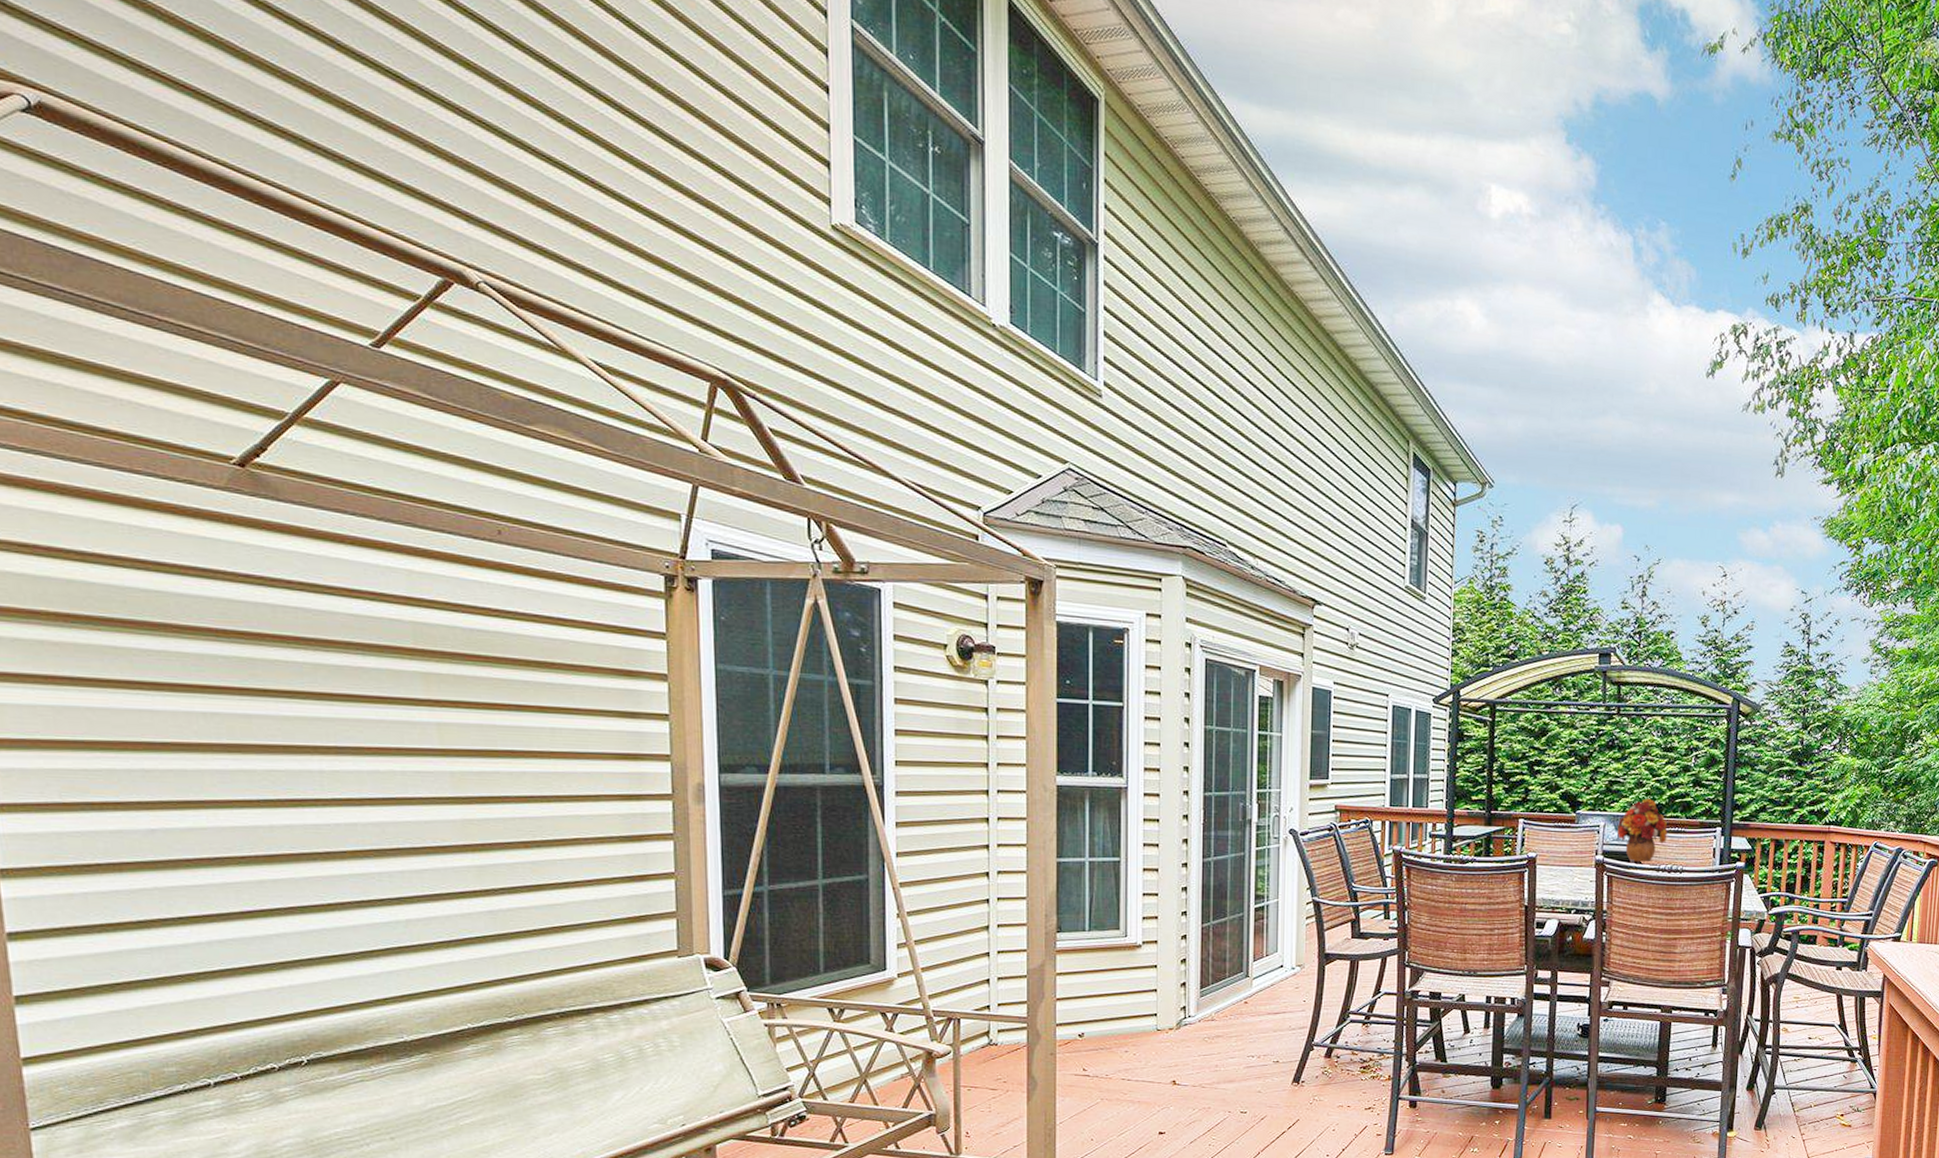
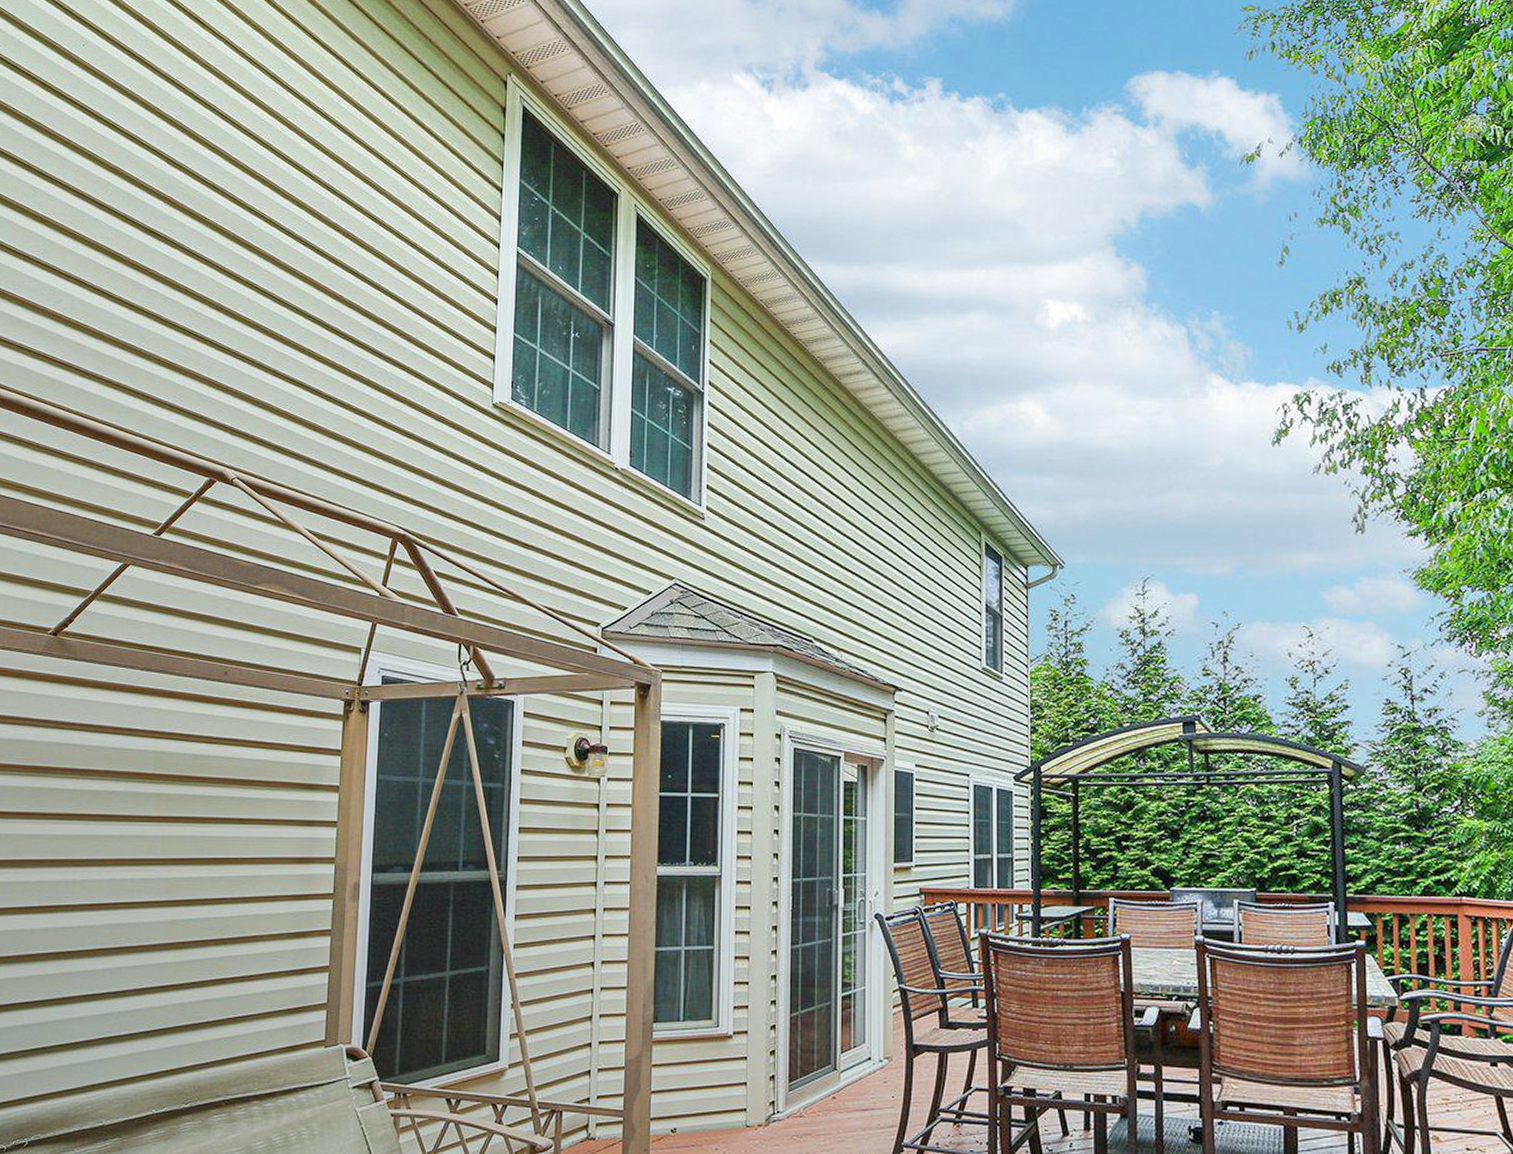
flower arrangement: present [1617,798,1668,862] -> none [1217,872,1273,942]

